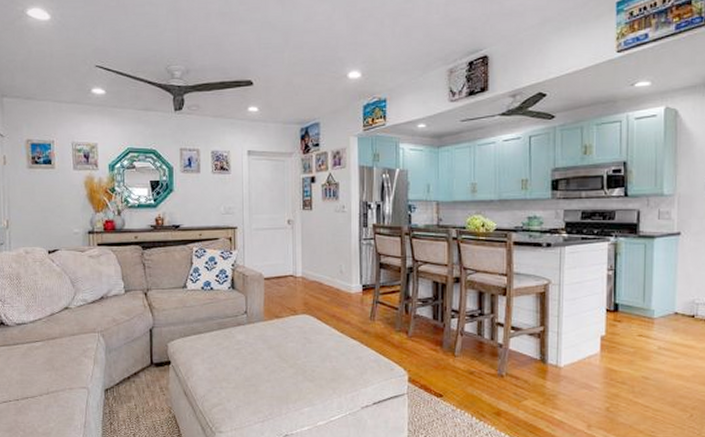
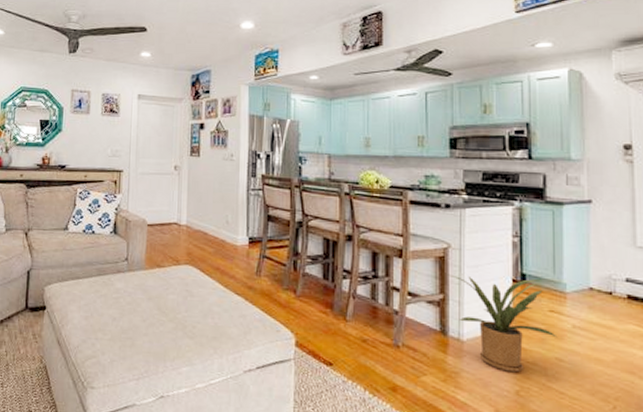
house plant: none [546,308,645,392] -> present [446,274,558,373]

